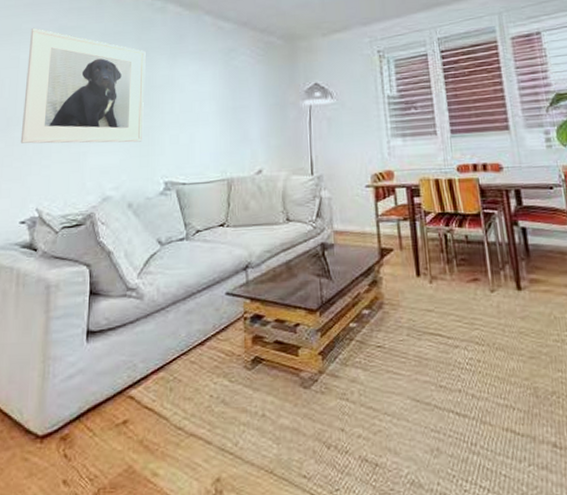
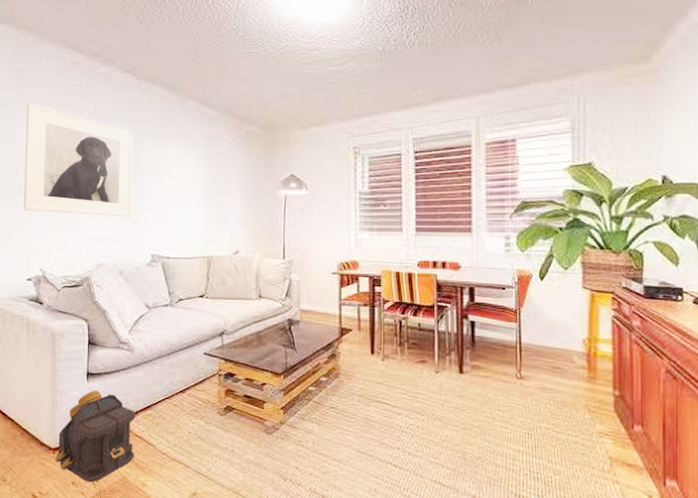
backpack: none [43,352,145,479] -> present [55,390,136,483]

